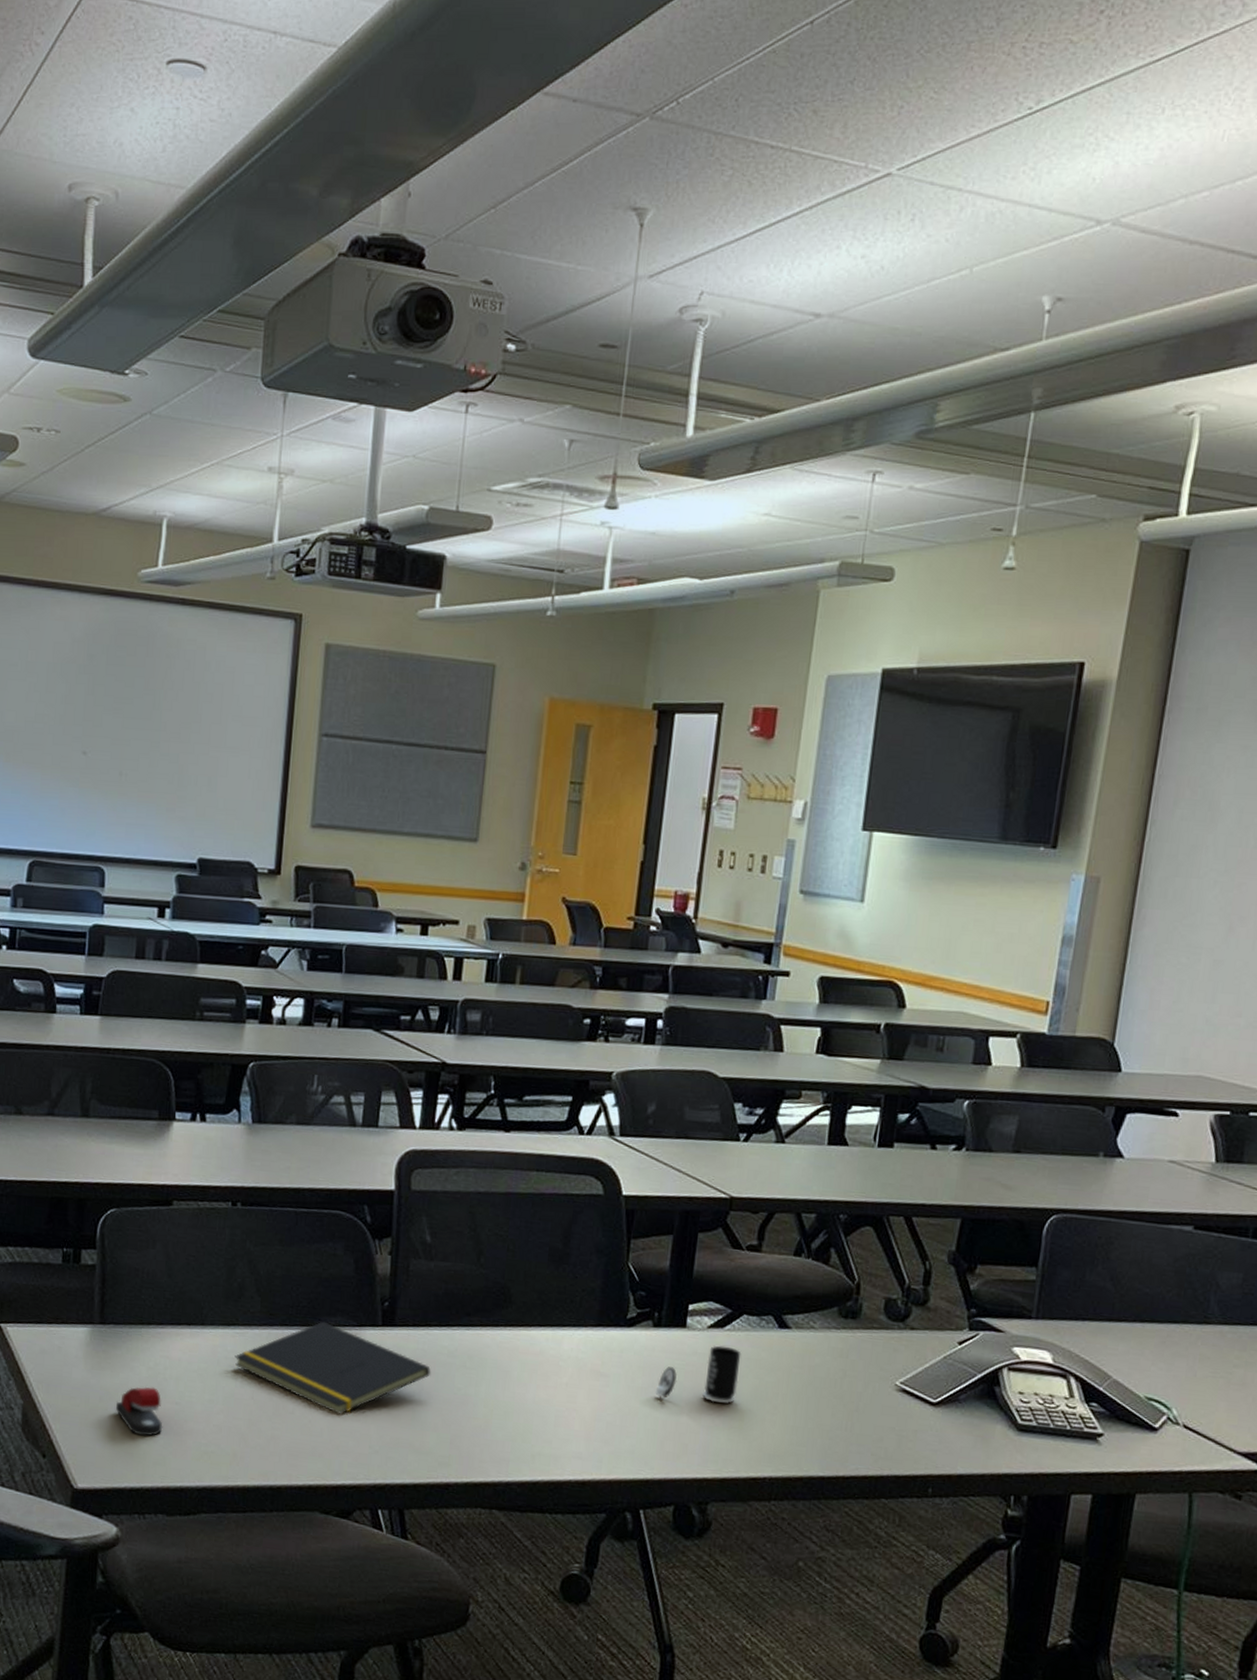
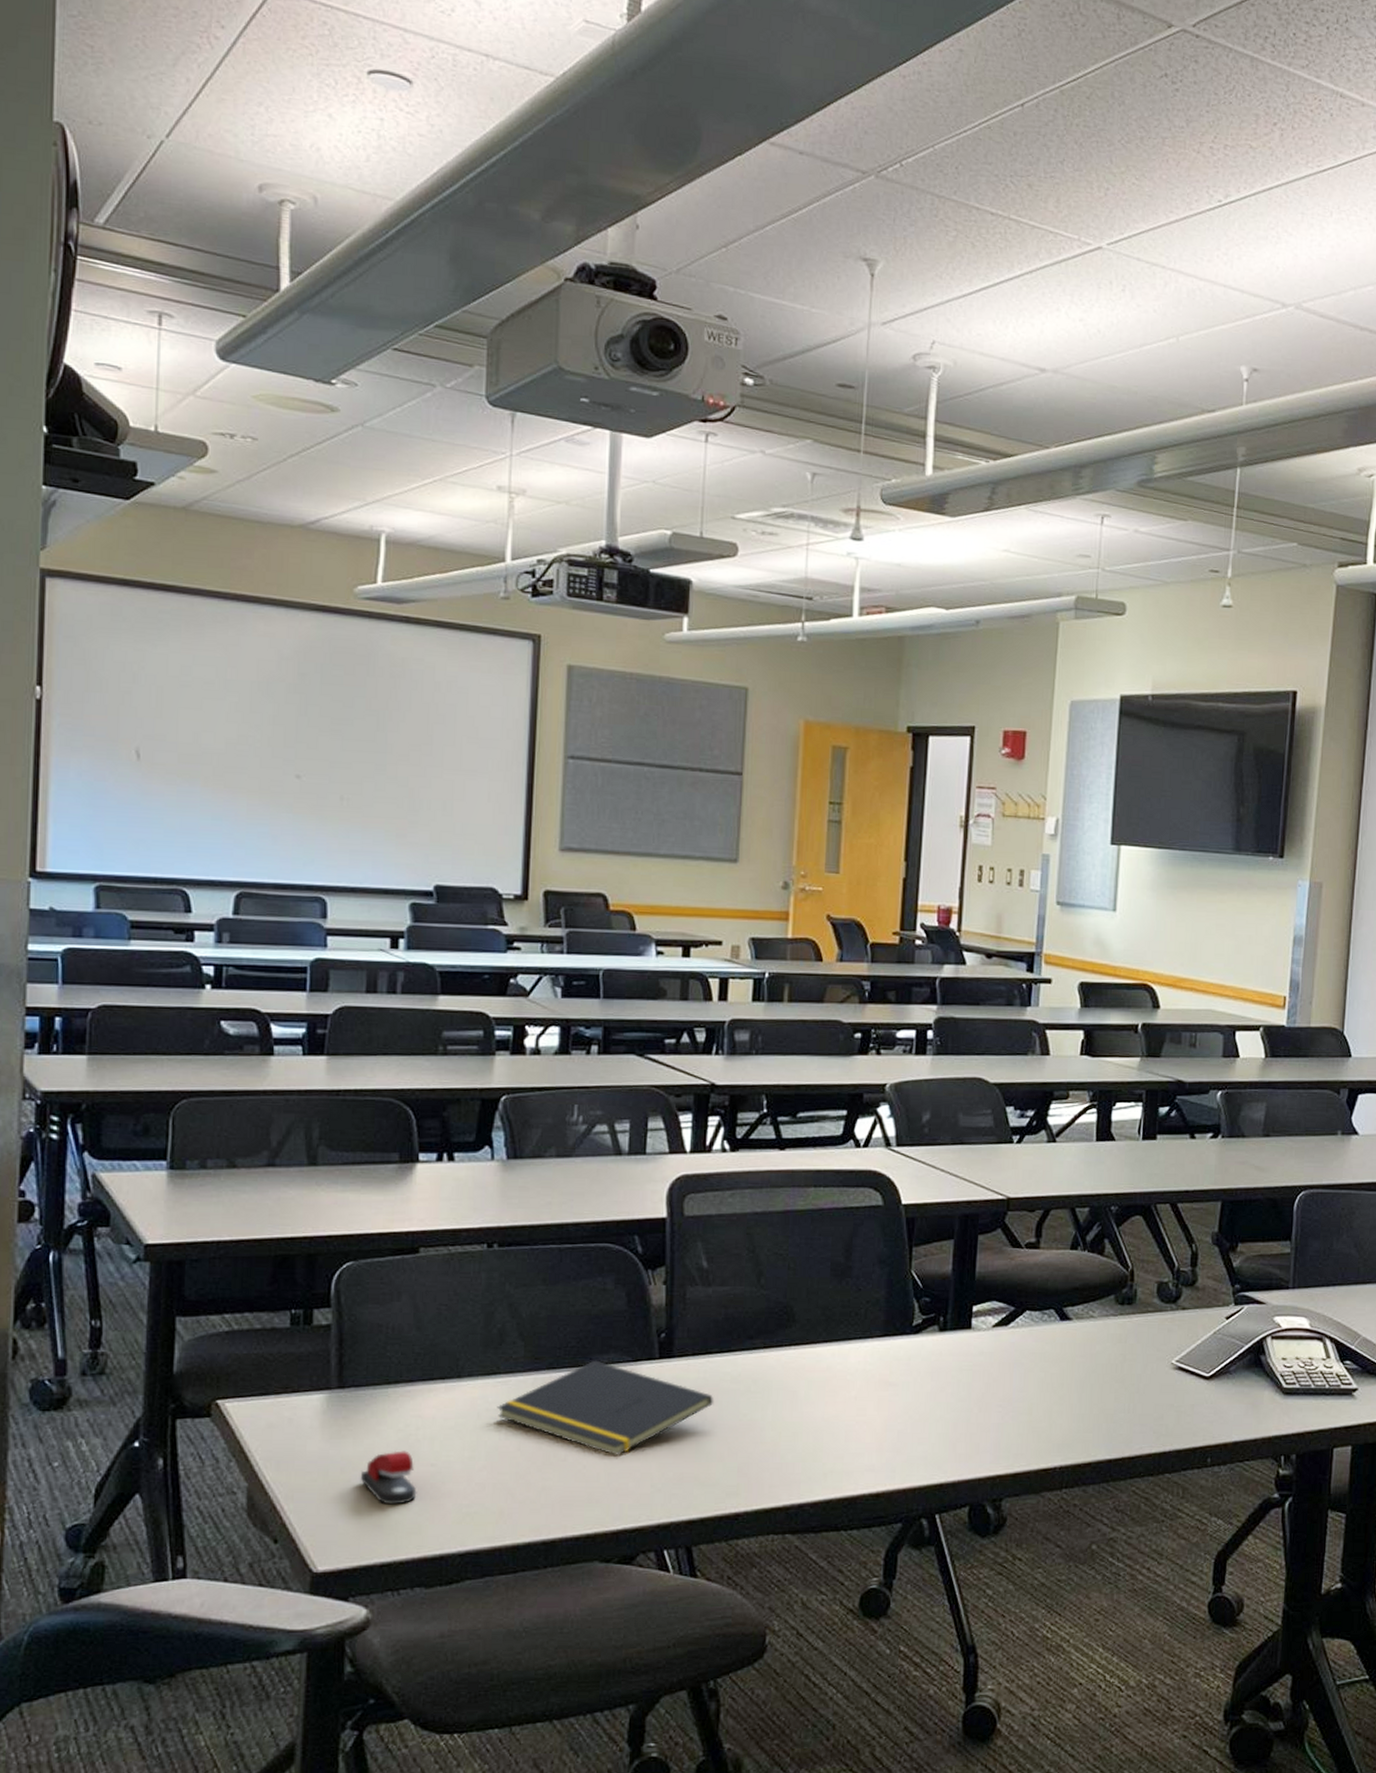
mug: present [655,1345,741,1404] -> none [944,1343,1026,1401]

